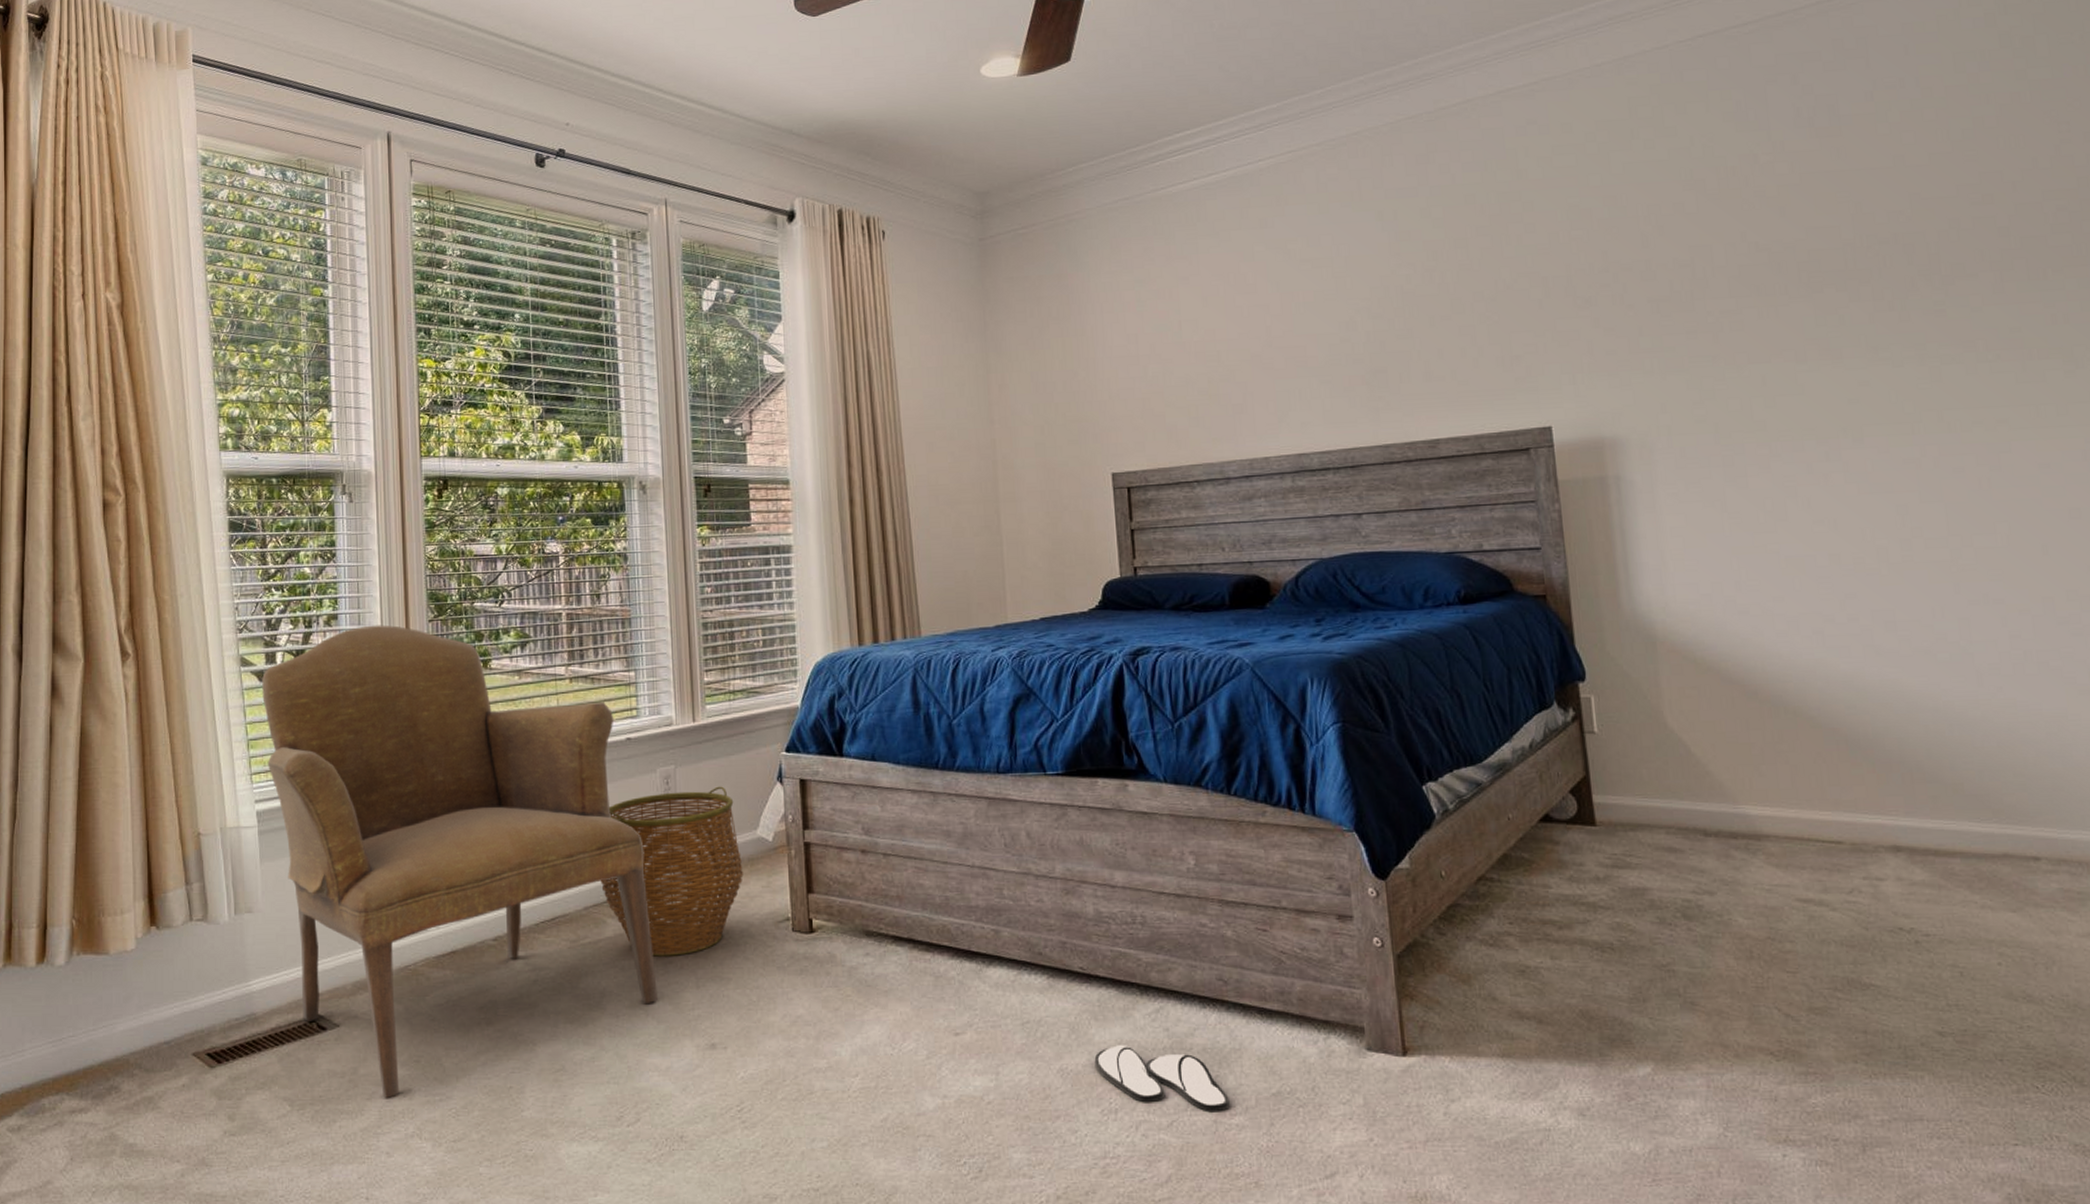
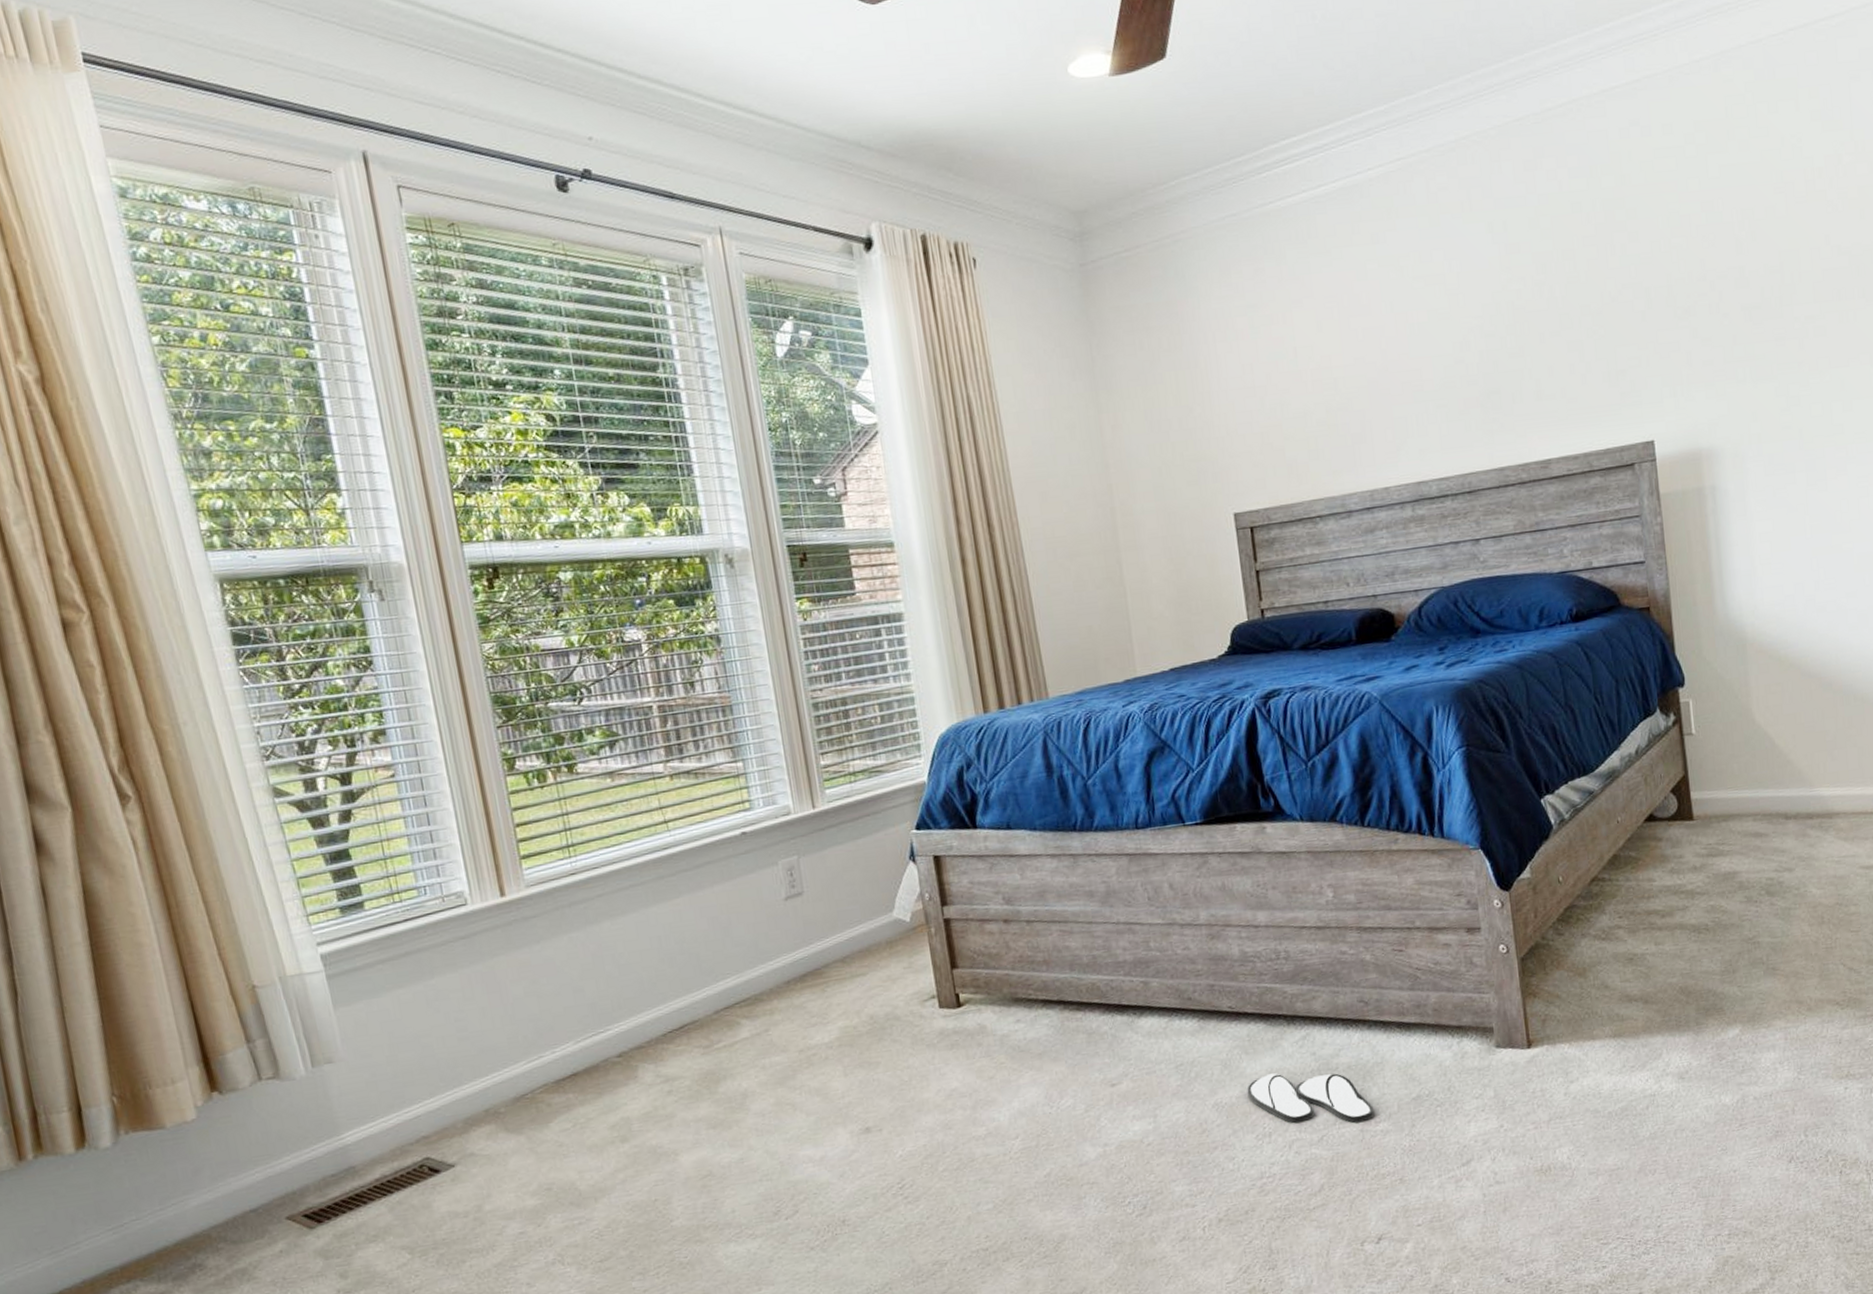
armchair: present [262,625,658,1098] -> none [303,736,804,1231]
basket: present [601,786,744,957] -> none [730,872,883,1051]

